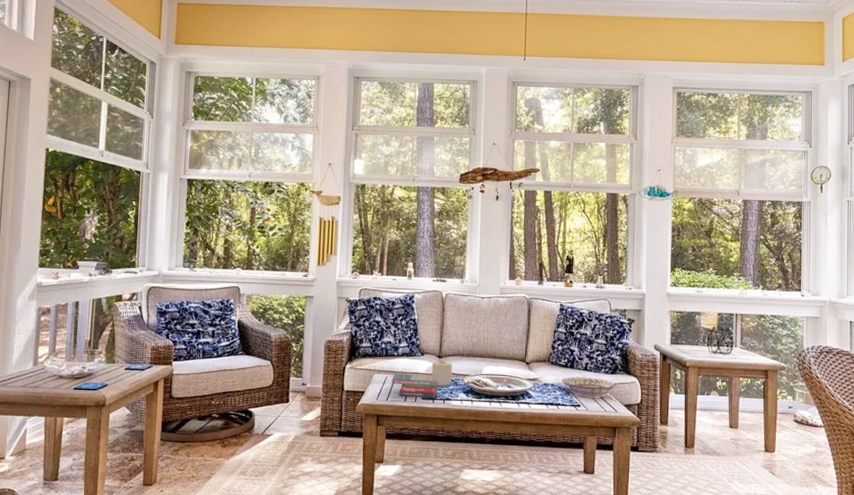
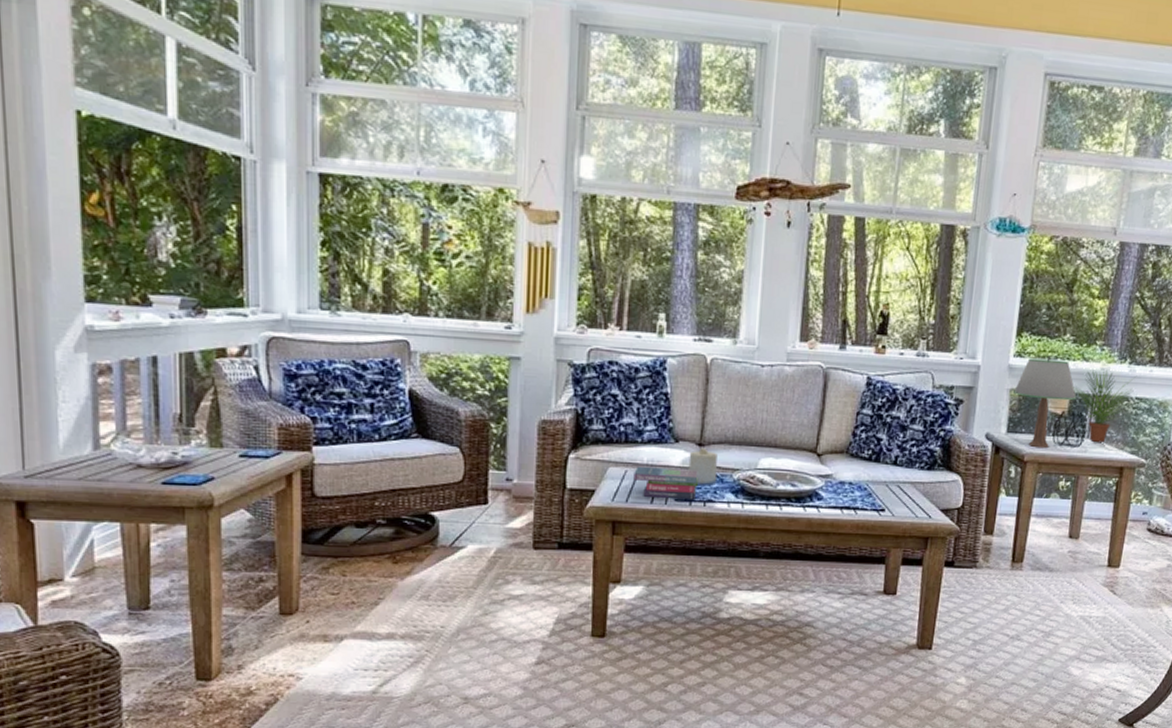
decorative bowl: present [561,376,616,399] -> none [862,473,933,502]
table lamp: none [673,285,723,356] -> present [1013,355,1077,449]
potted plant: none [719,295,770,351] -> present [1073,370,1137,443]

